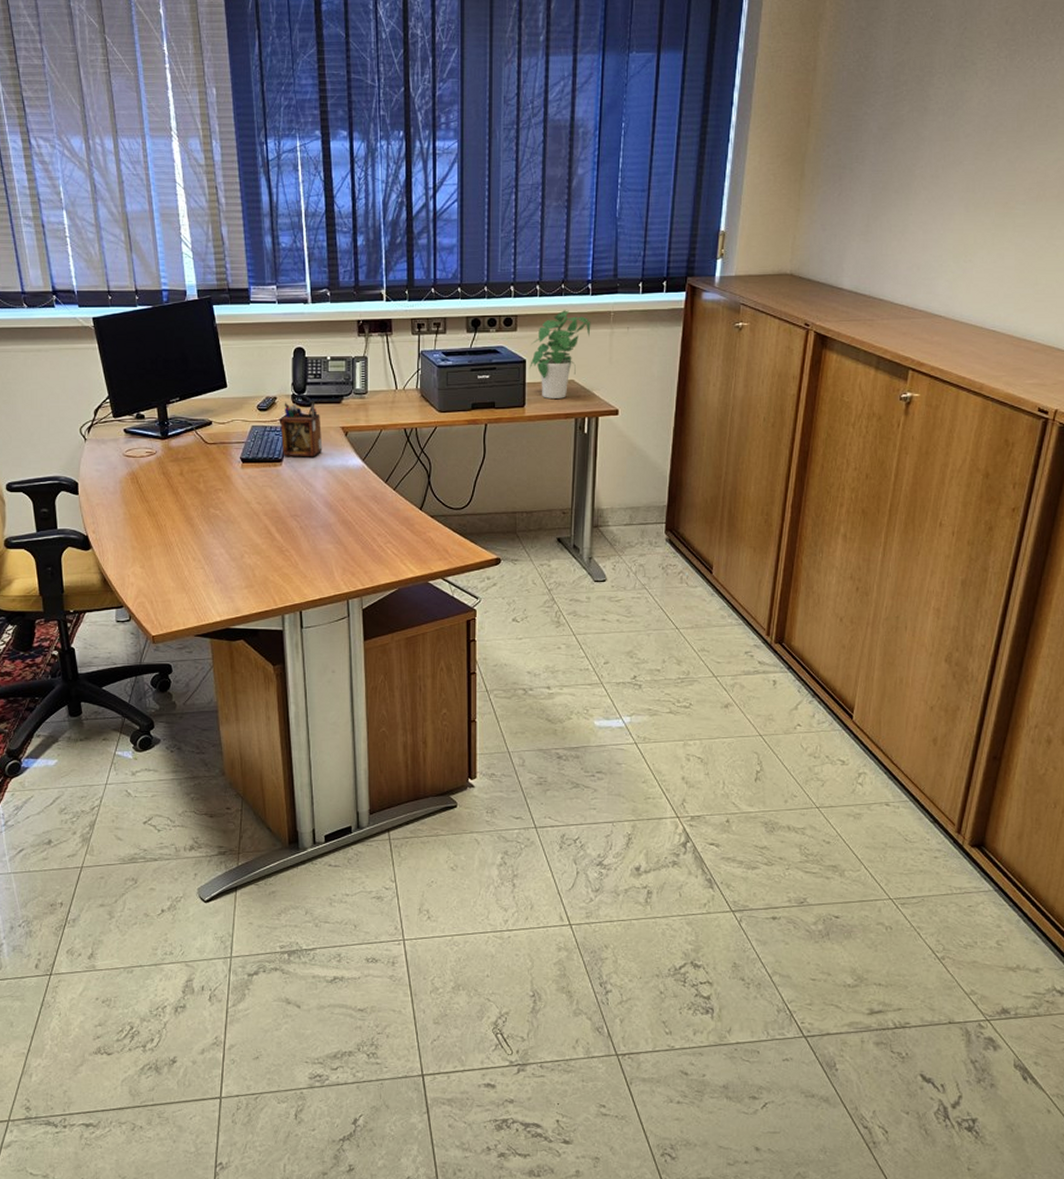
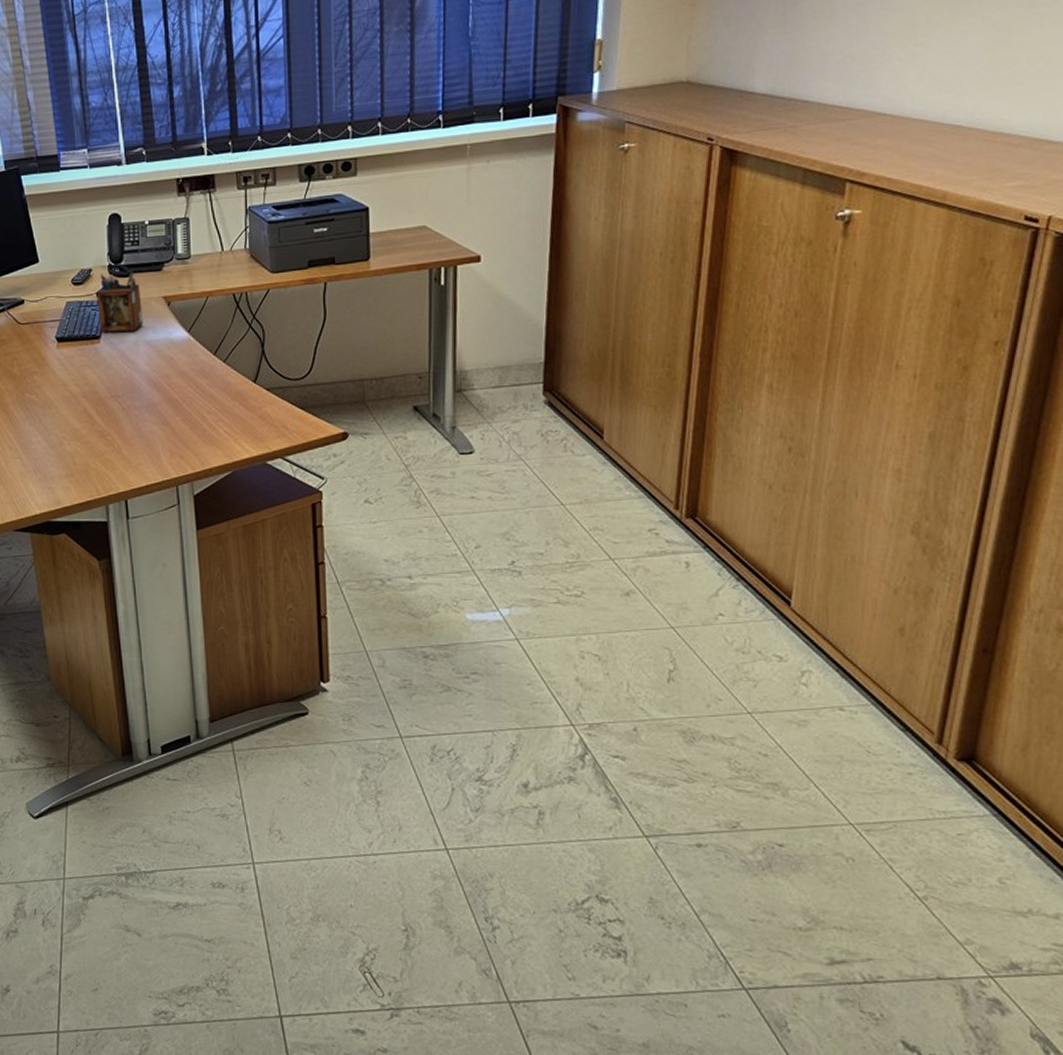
potted plant: present [528,310,591,398] -> none [372,147,444,249]

